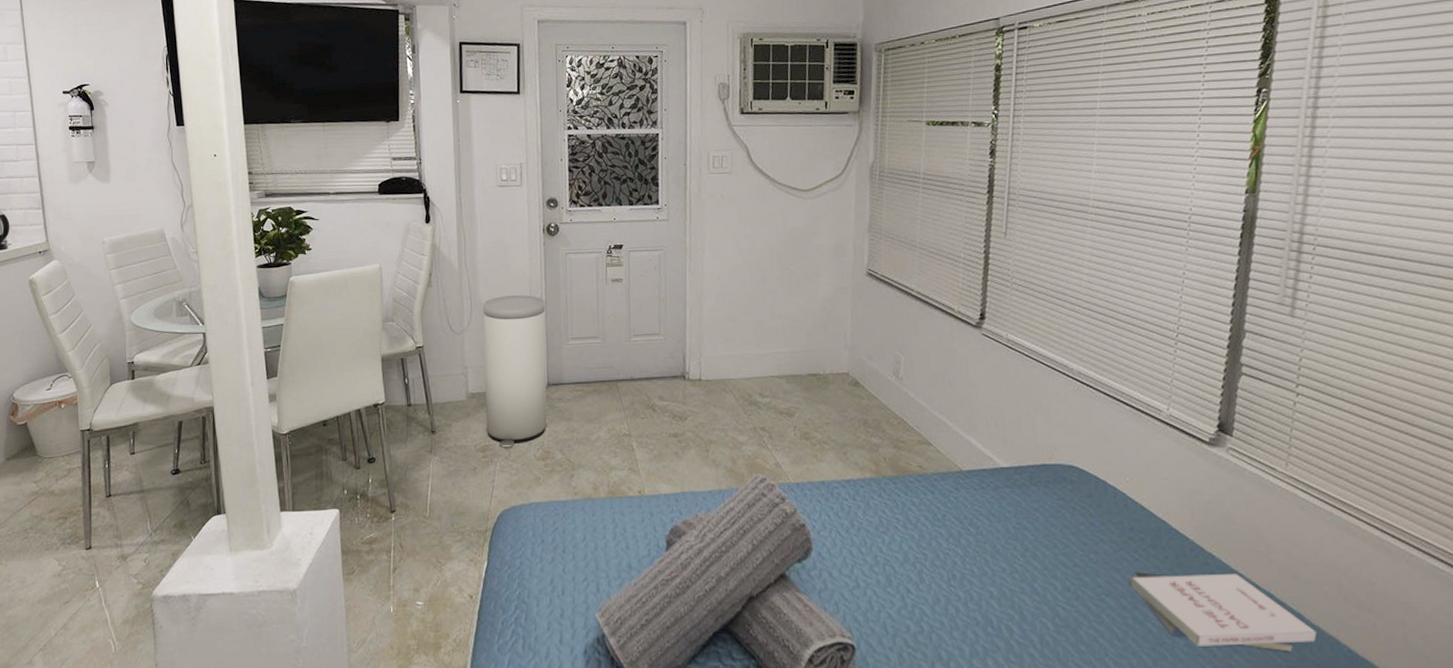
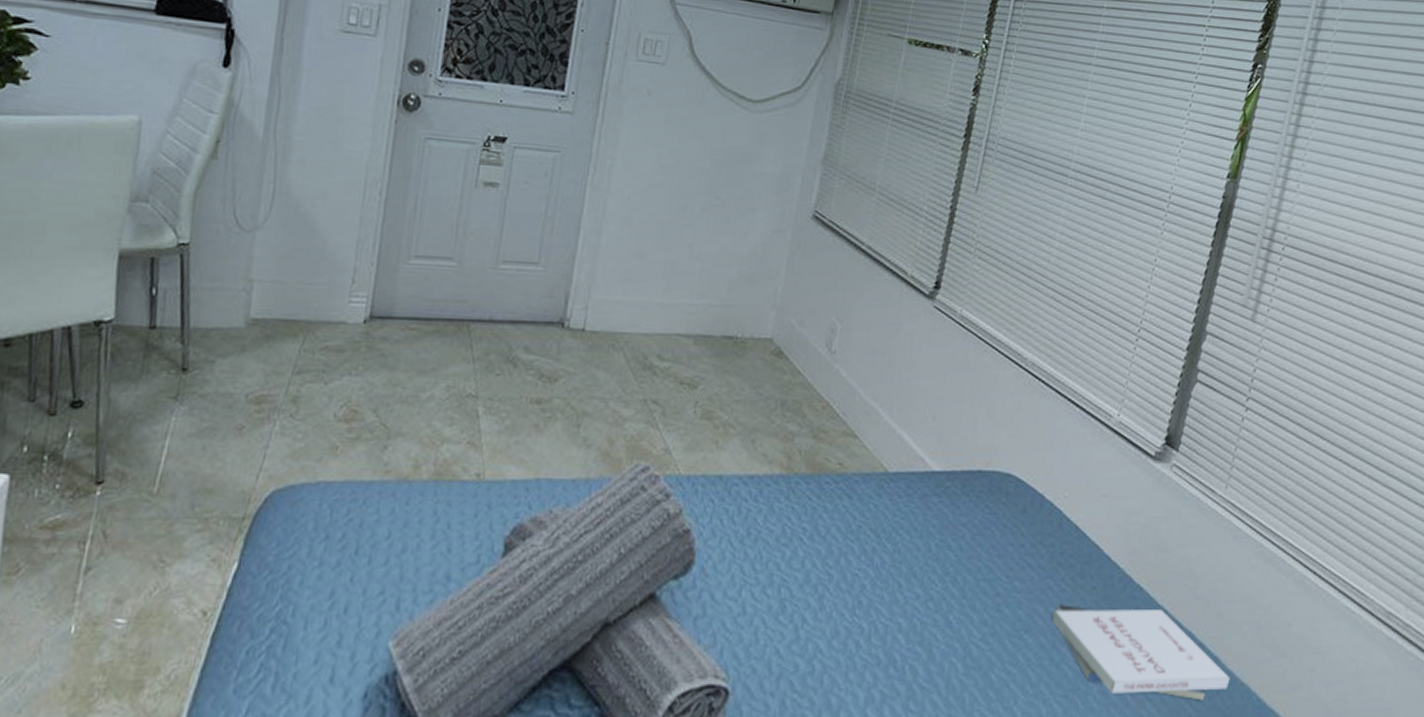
pedal bin: present [483,295,547,448] -> none [267,185,385,401]

